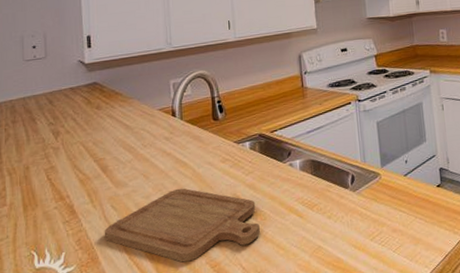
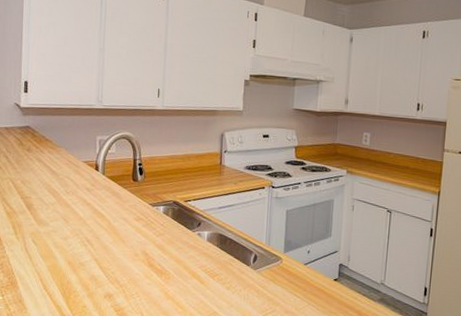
chopping board: present [104,188,260,263] -> none [23,236,163,302]

